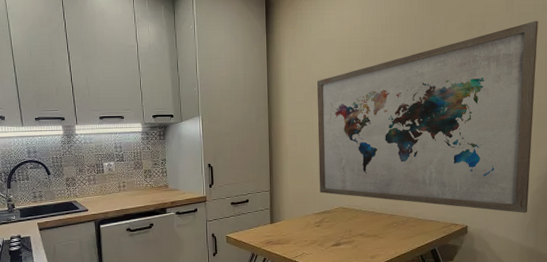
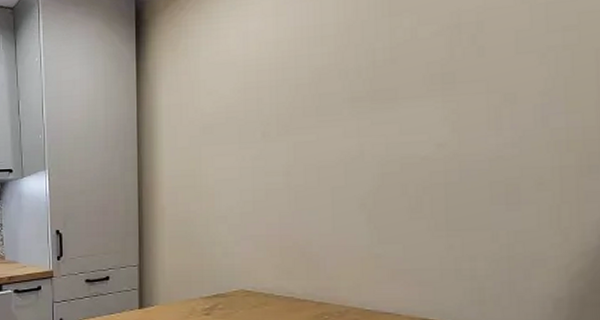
wall art: present [317,21,538,213] -> none [207,11,584,307]

